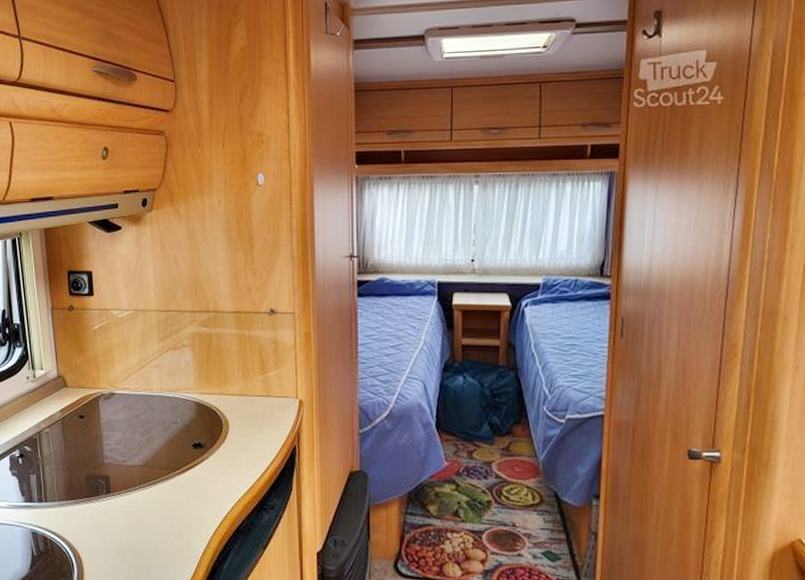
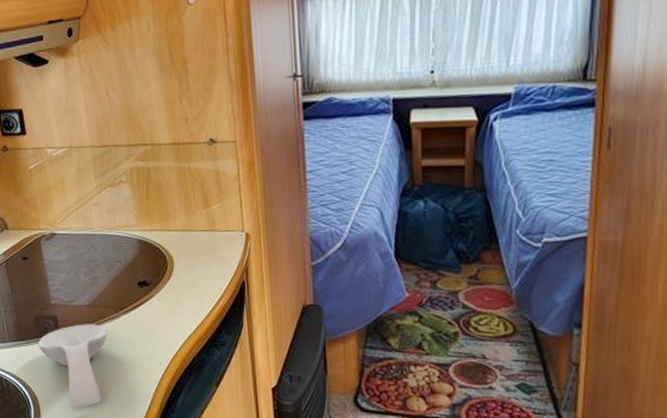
spoon rest: none [88,484,159,572] -> present [38,324,108,410]

